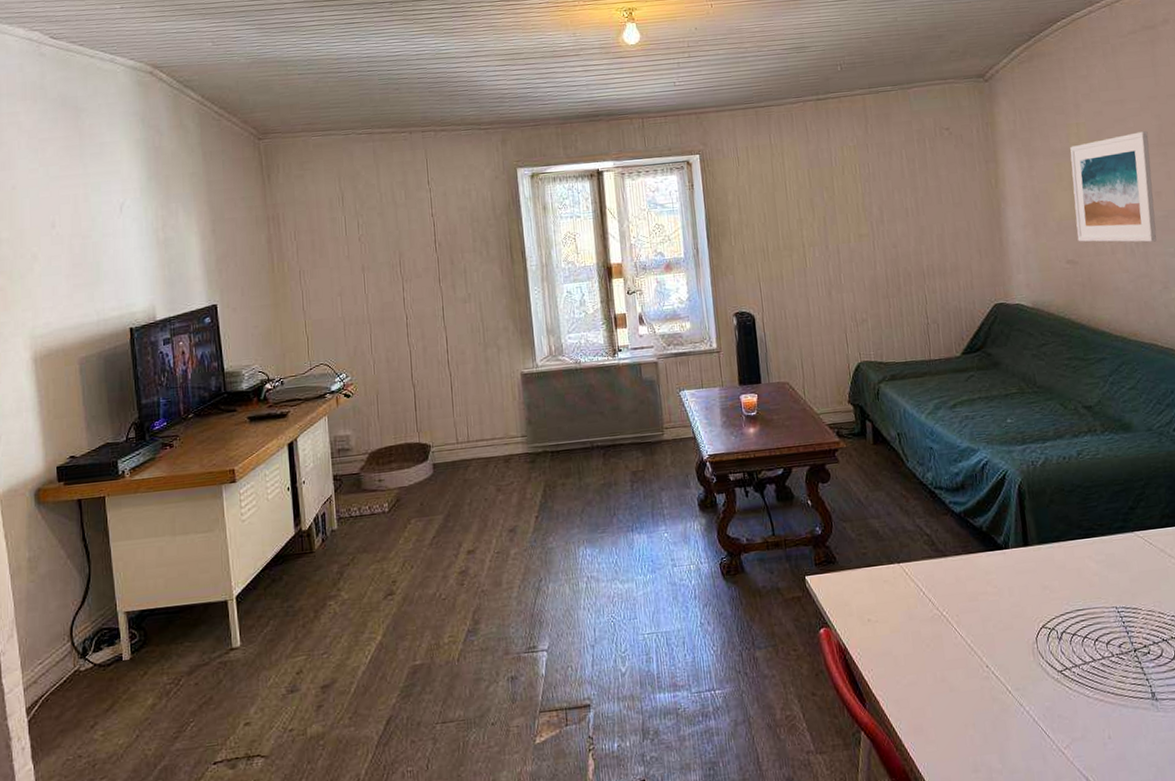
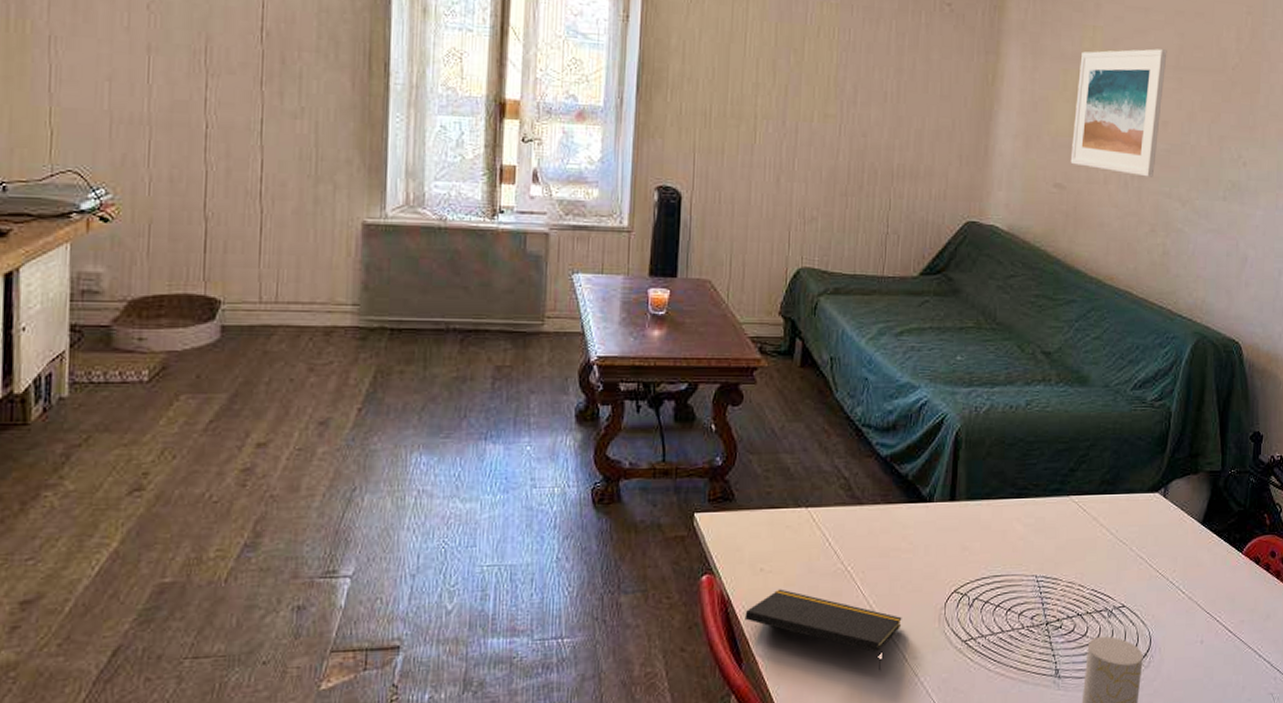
notepad: none [861,635,1000,703] -> present [744,589,902,671]

